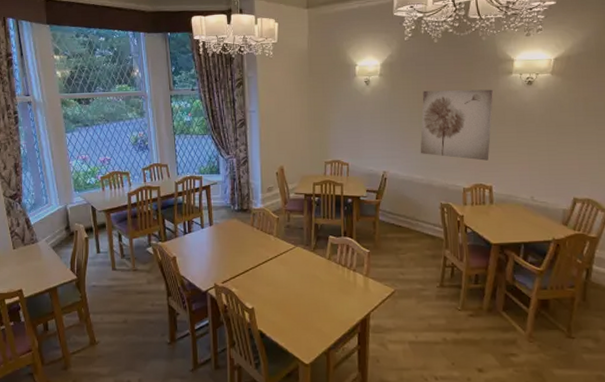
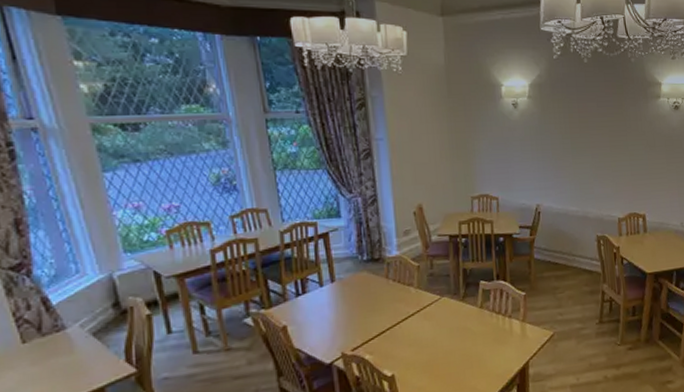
wall art: present [420,89,494,161] -> none [574,114,644,189]

